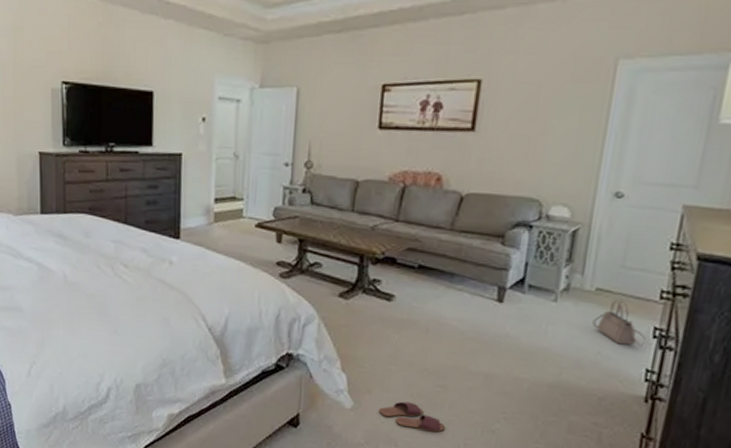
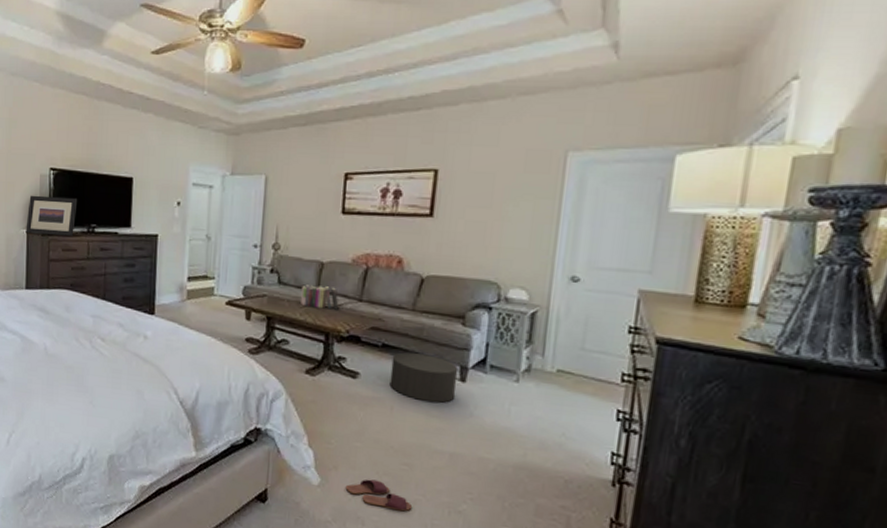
picture frame: none [38,111,94,156] -> present [26,195,78,236]
books: none [334,205,375,231] -> present [301,285,339,310]
pouf: none [425,273,496,325] -> present [389,352,458,404]
handbag: present [592,300,646,347] -> none [555,382,610,429]

